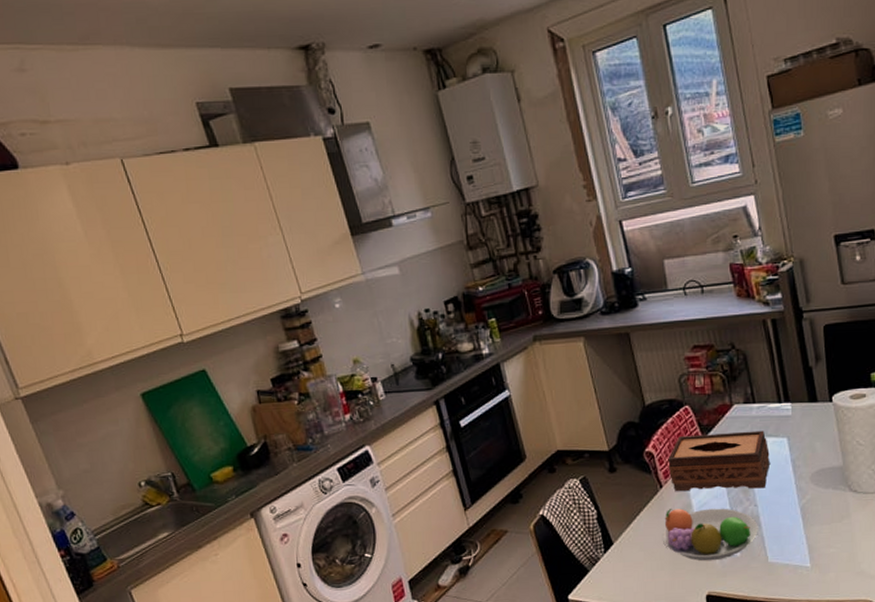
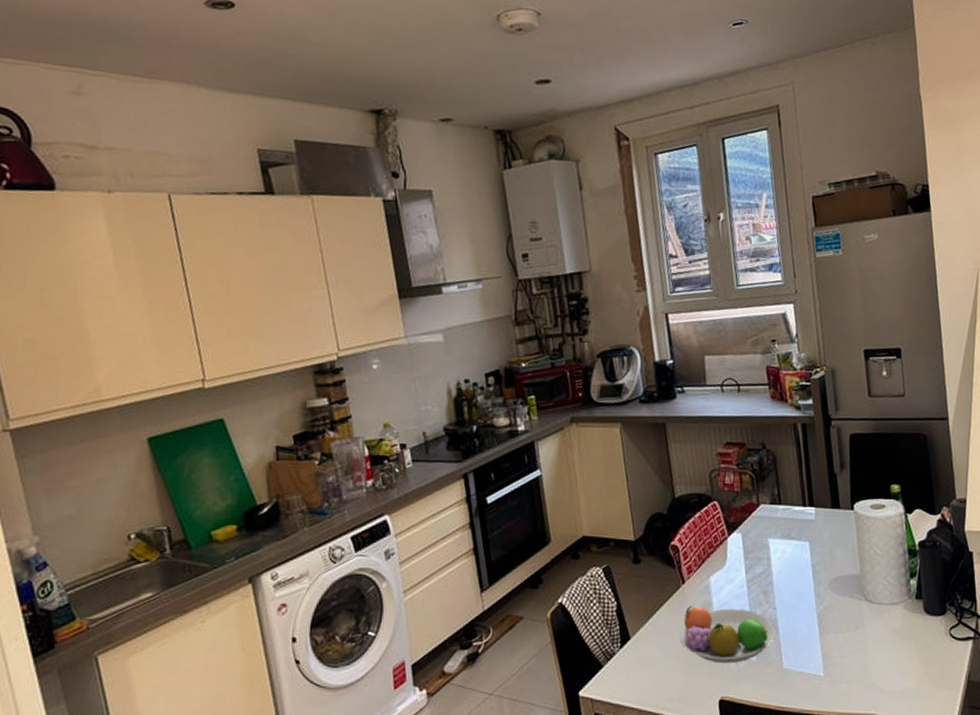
tissue box: present [668,430,770,491] -> none [692,531,792,592]

